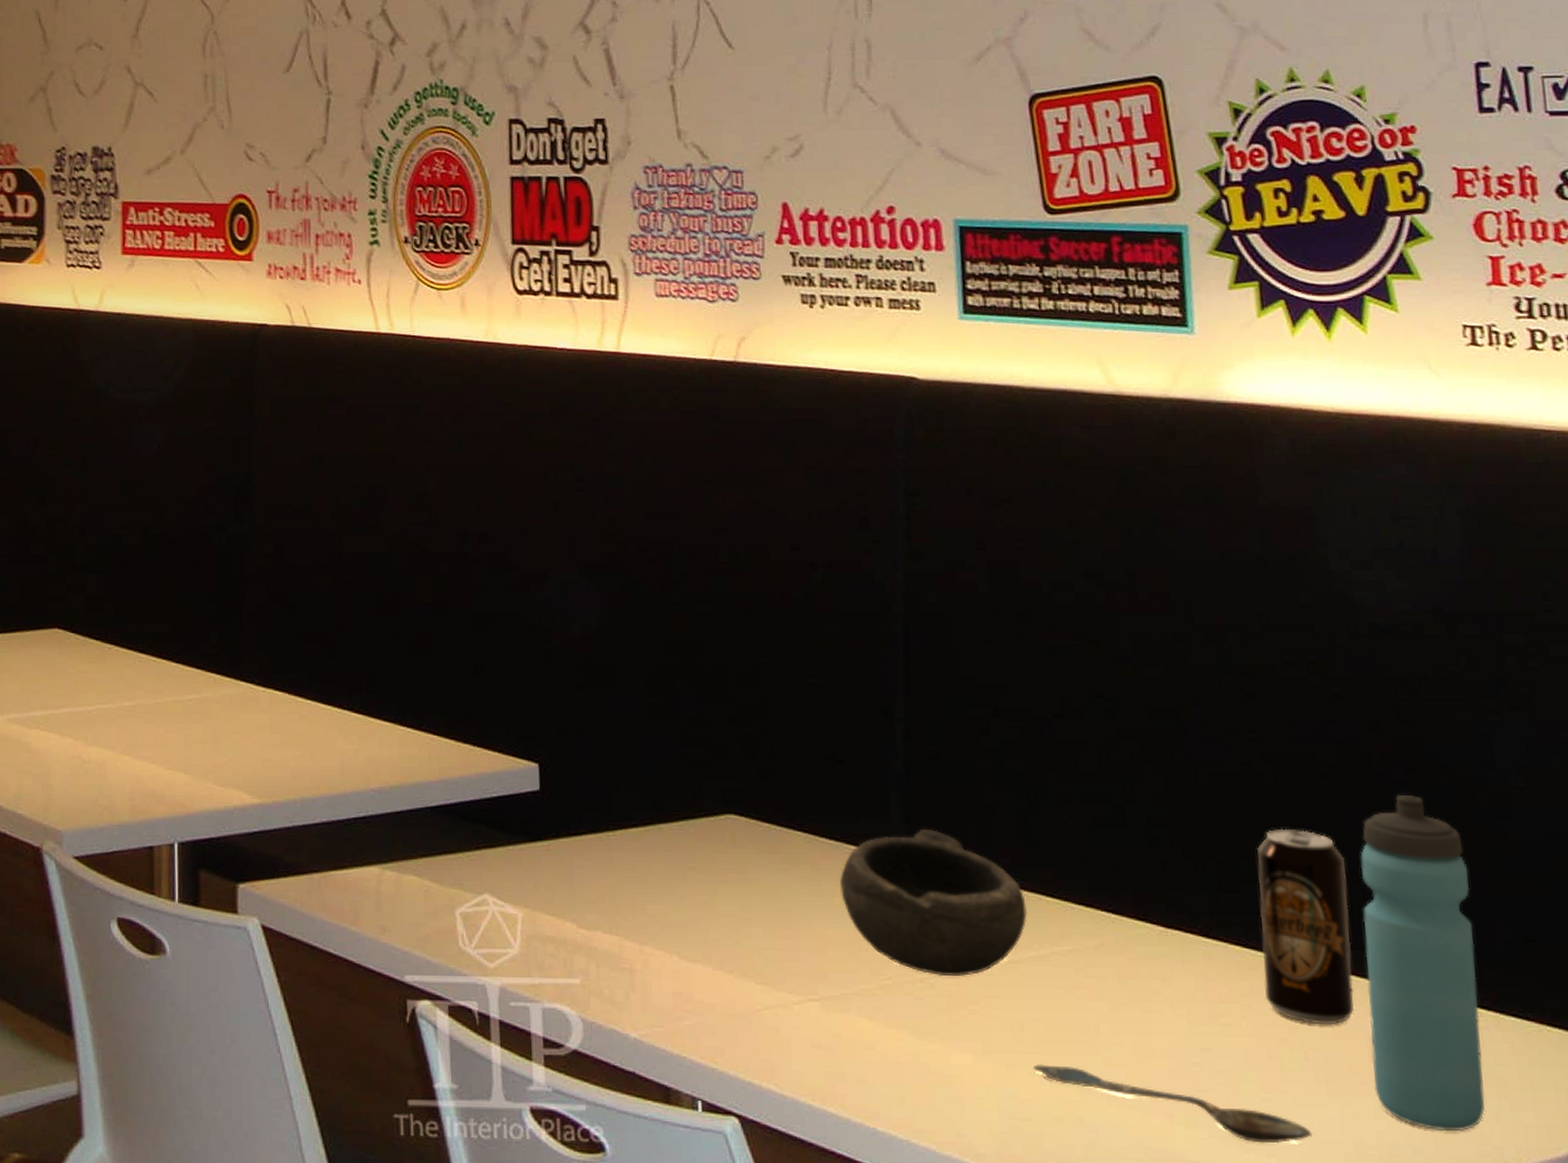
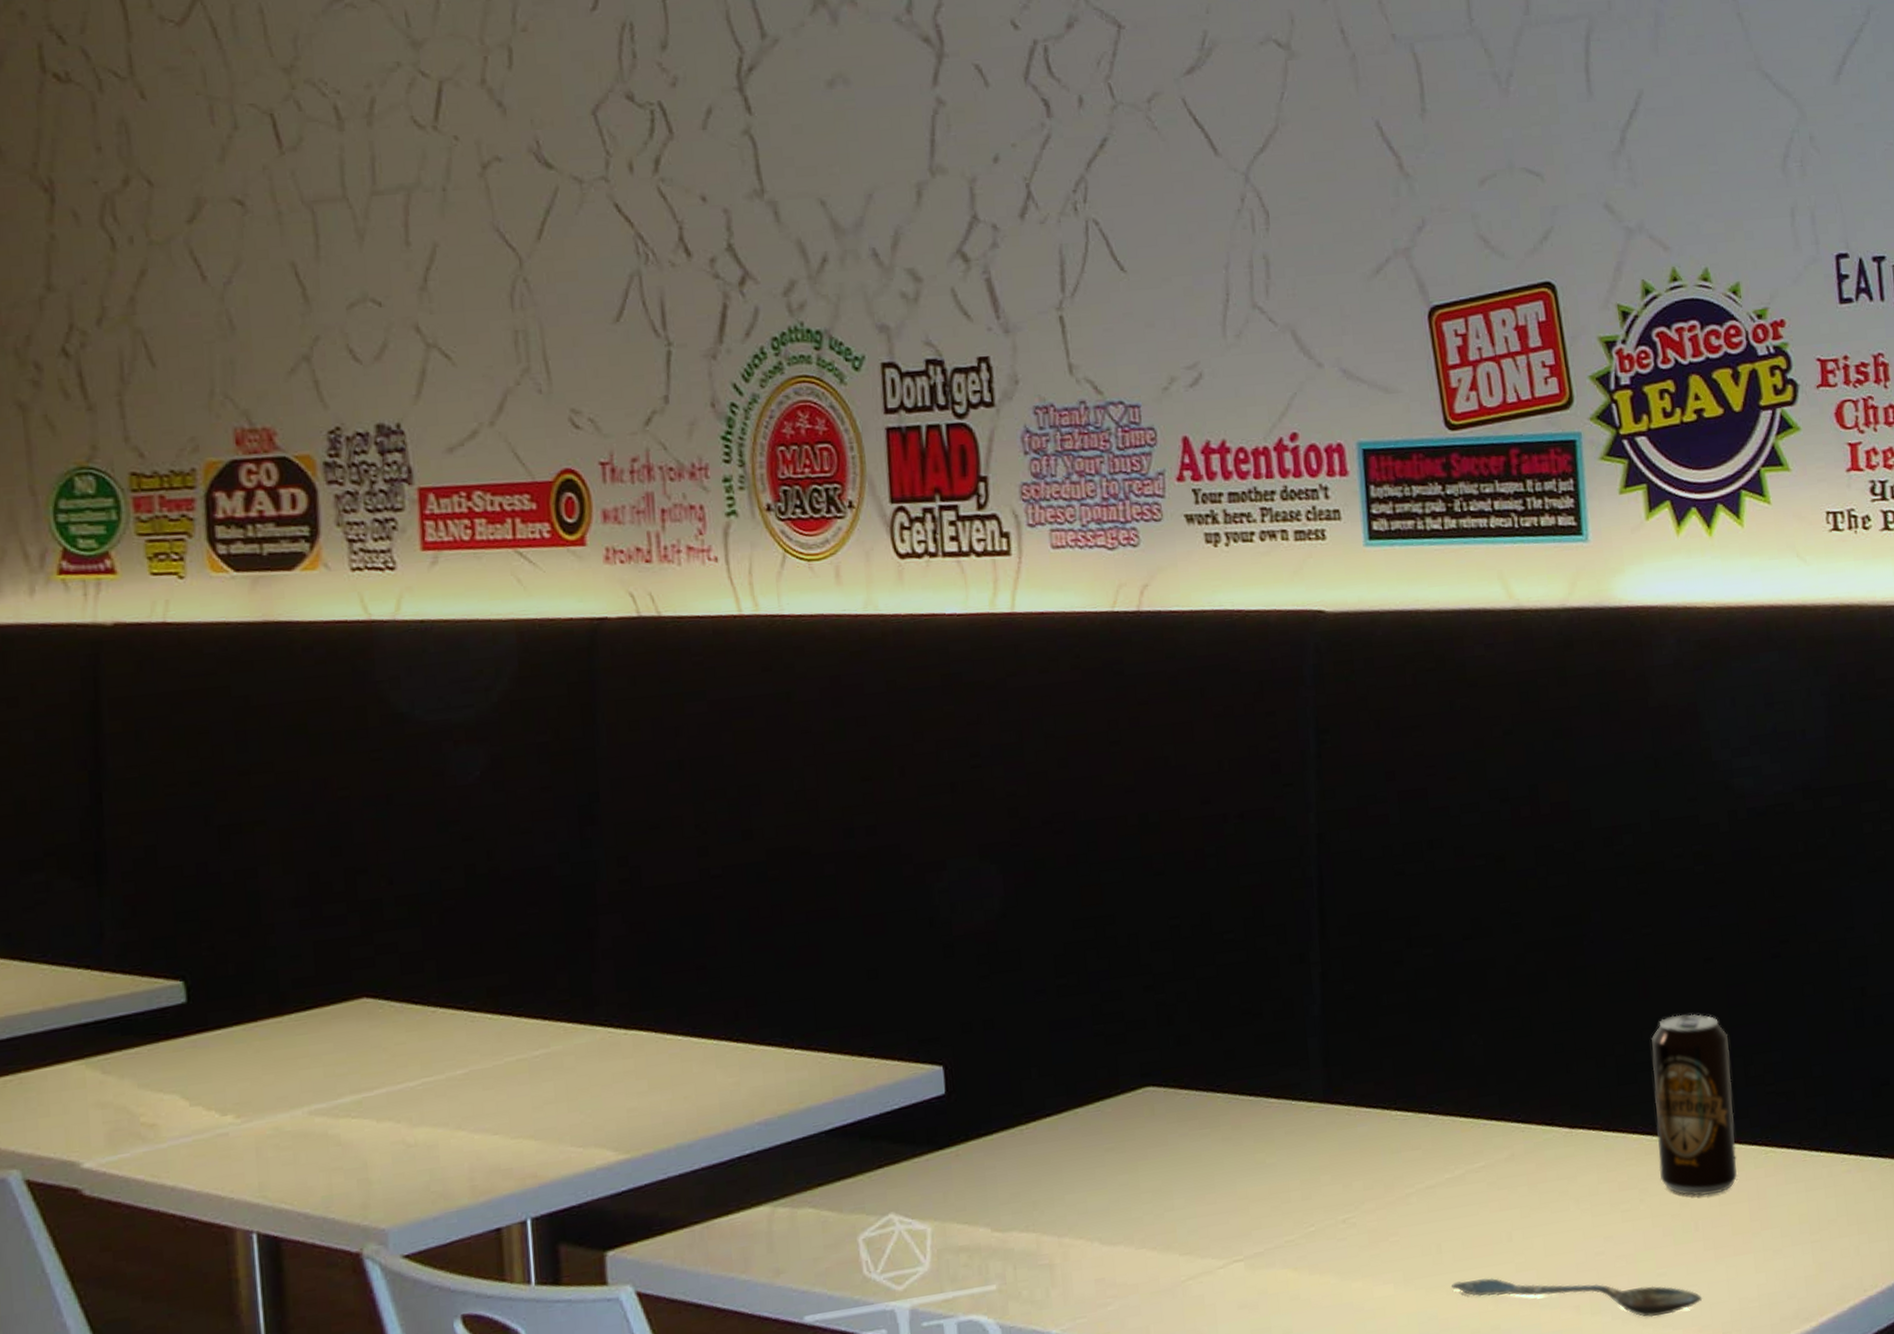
bowl: present [839,829,1027,977] -> none [1260,1069,1443,1214]
water bottle: present [1360,794,1485,1132] -> none [1741,966,1848,1273]

